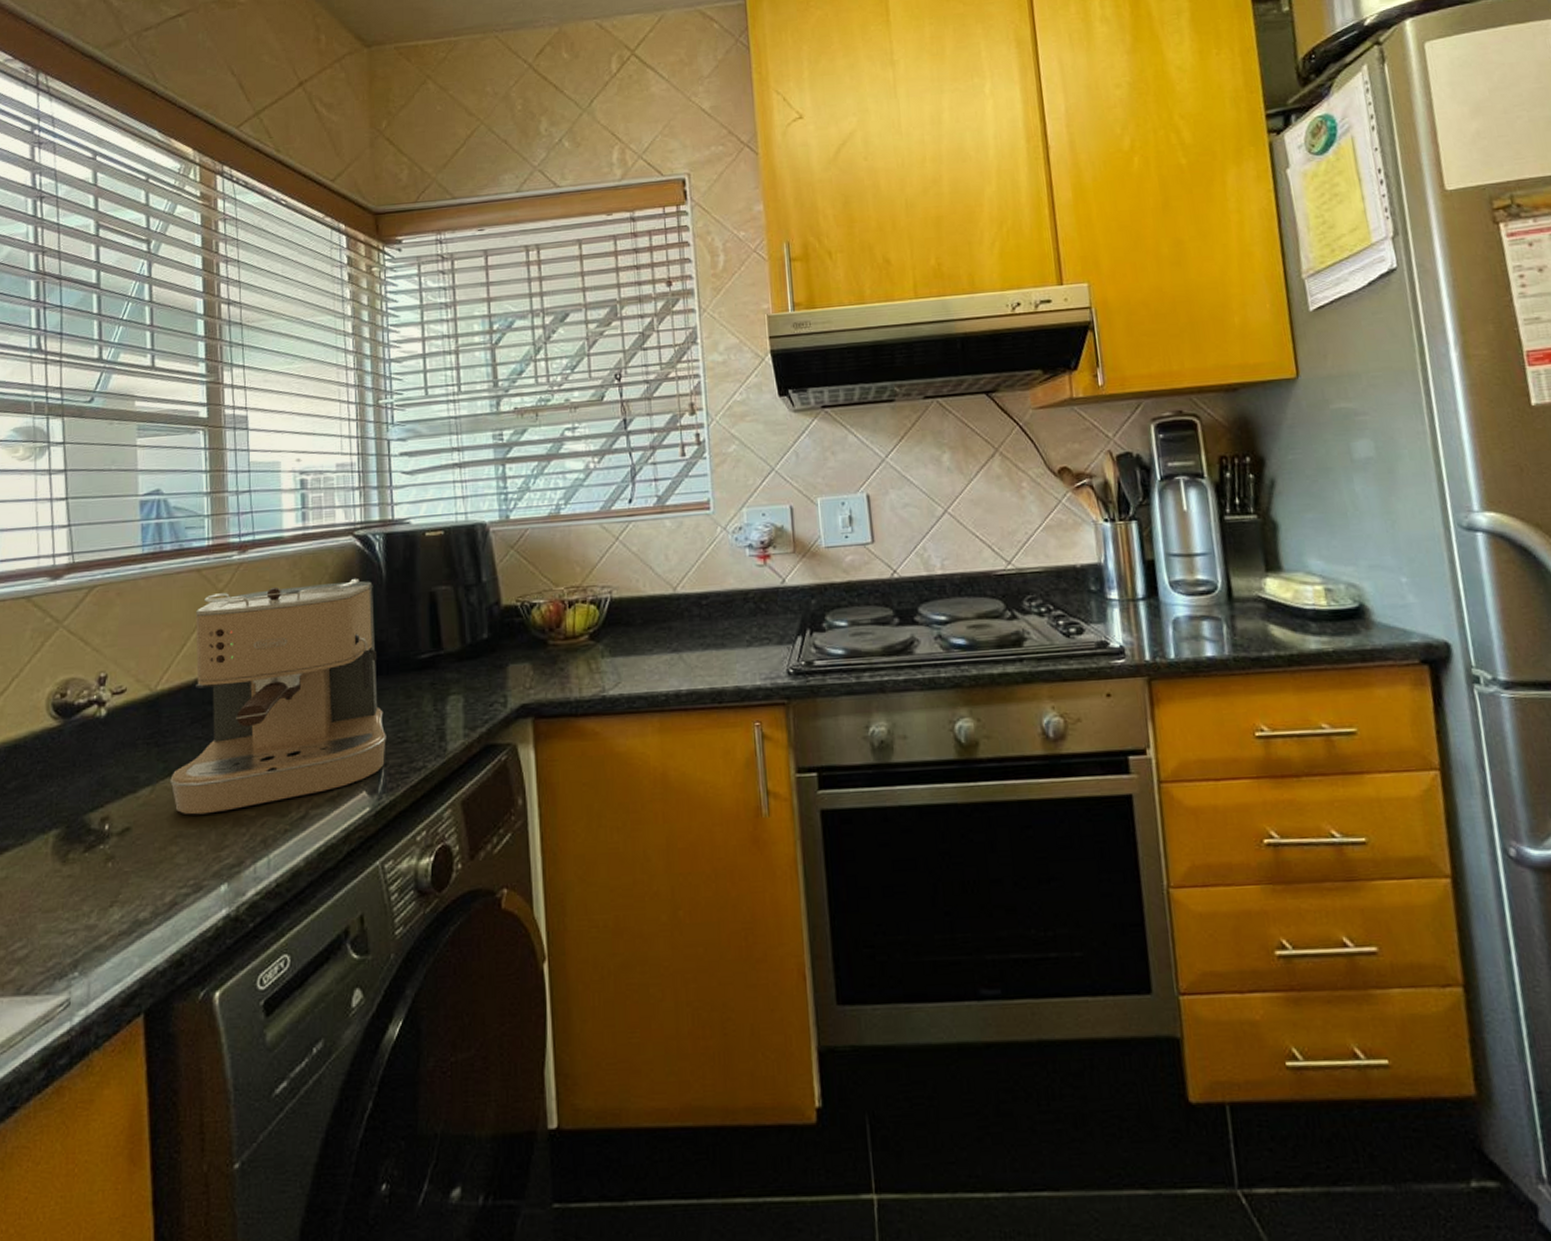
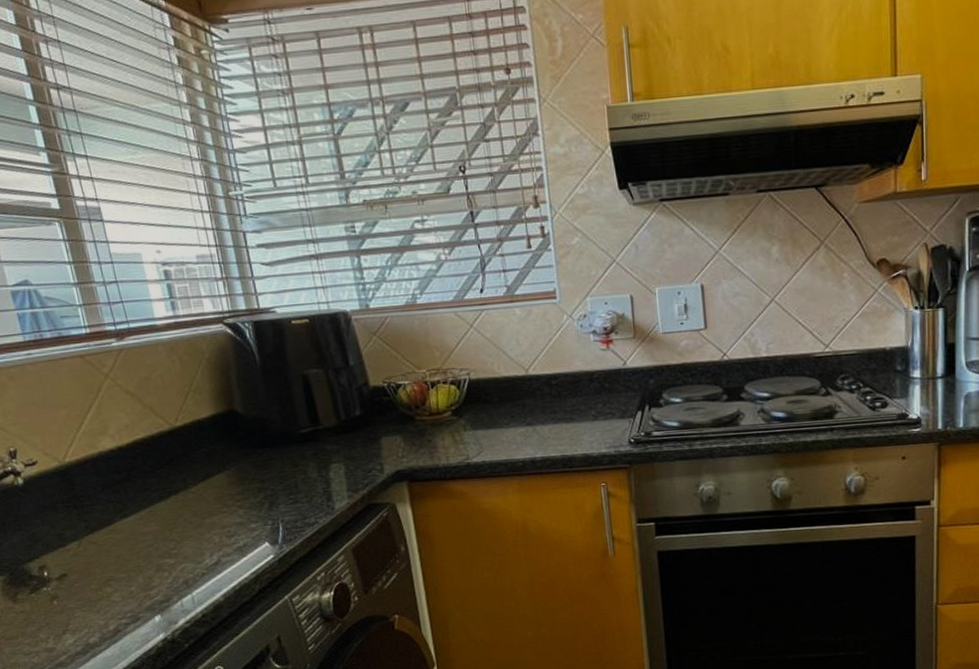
coffee maker: present [170,579,386,815] -> none [87,363,281,563]

